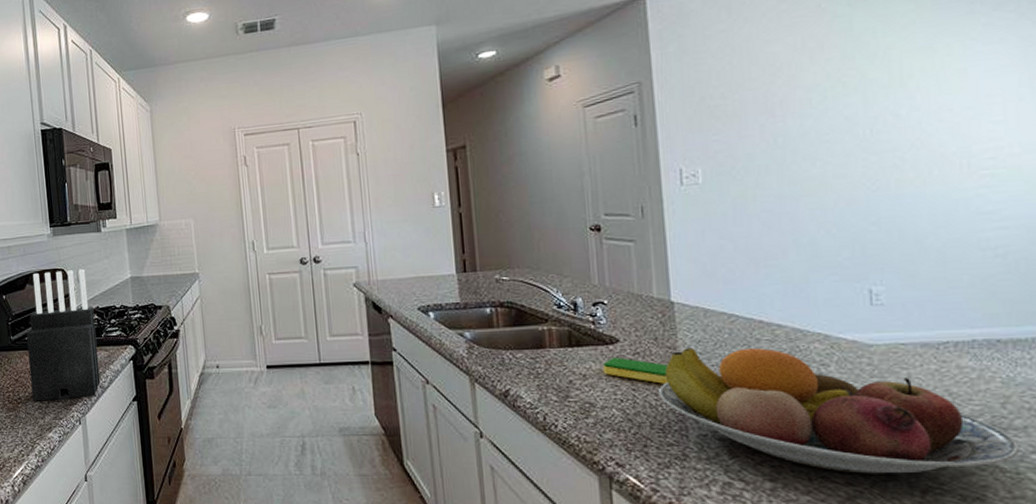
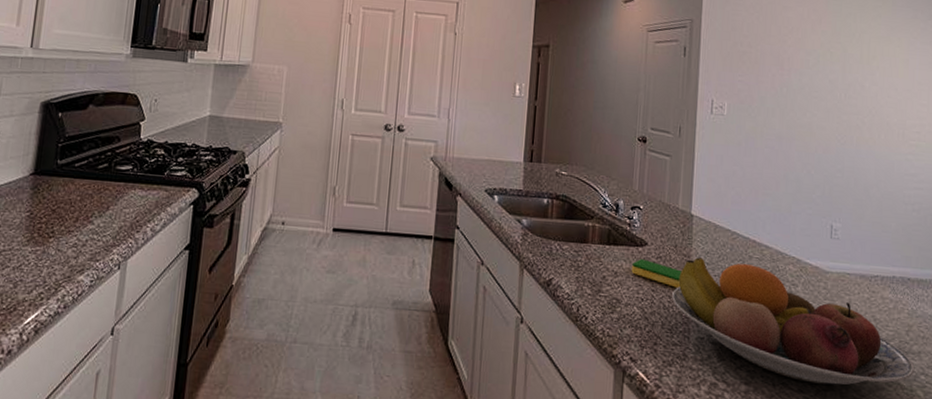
knife block: present [26,269,101,402] -> none [68,95,162,242]

